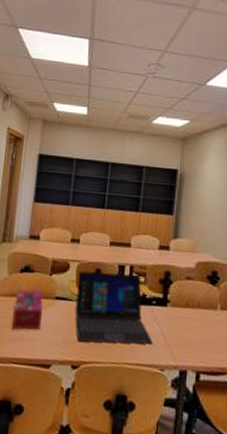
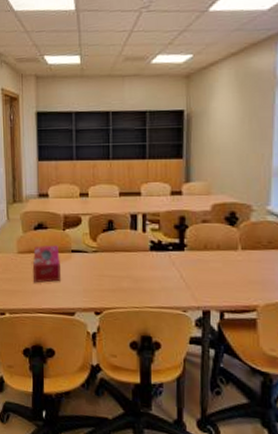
laptop: present [75,271,153,345] -> none [91,222,173,290]

